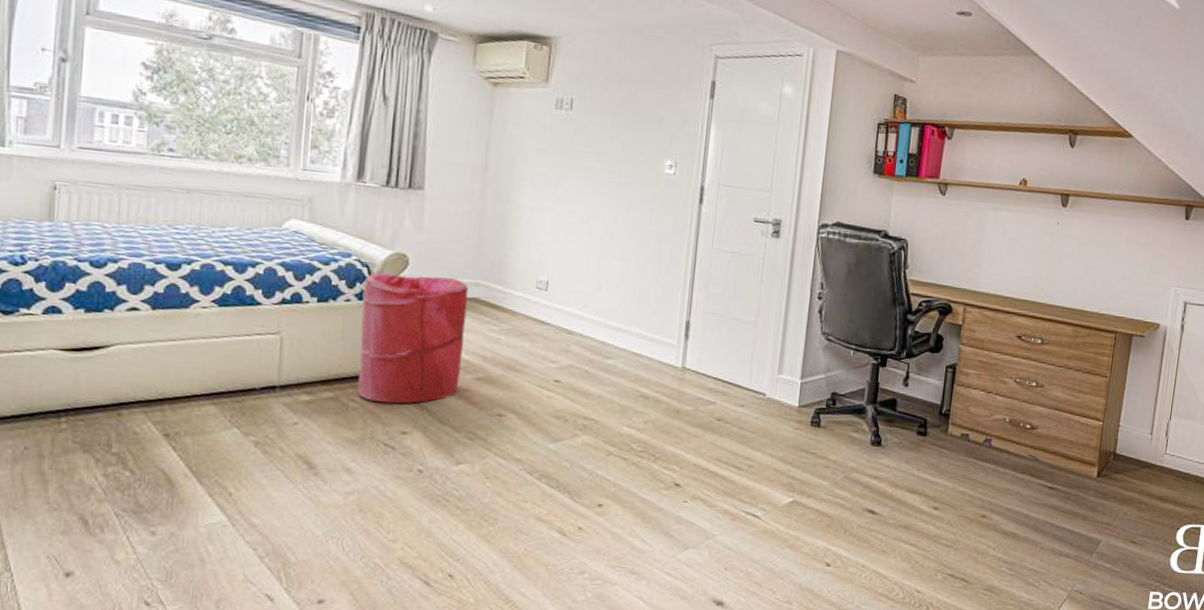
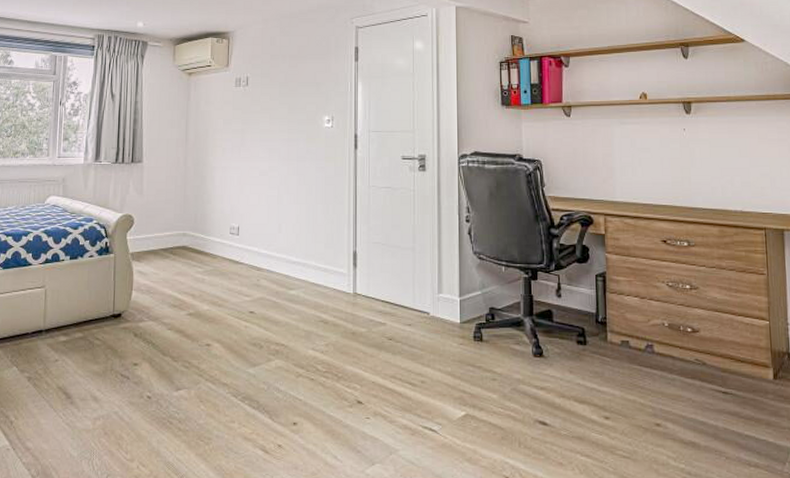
laundry hamper: present [358,273,469,404] -> none [100,231,179,340]

